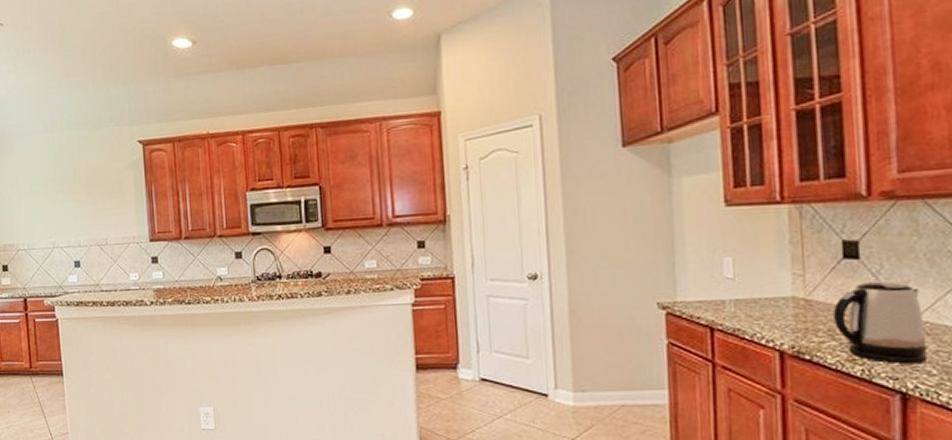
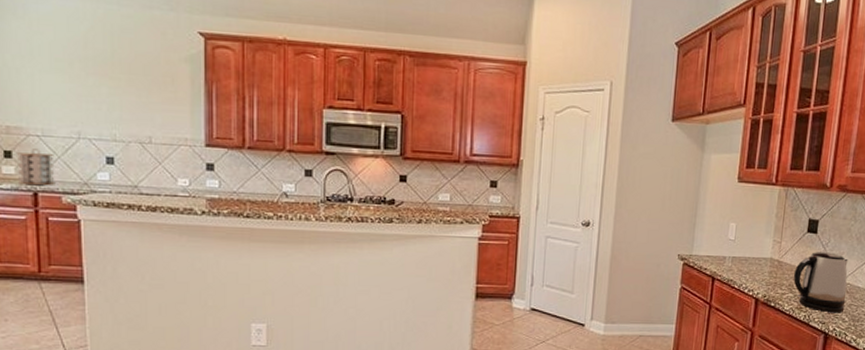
spice rack: none [11,260,39,293] -> present [17,147,55,186]

